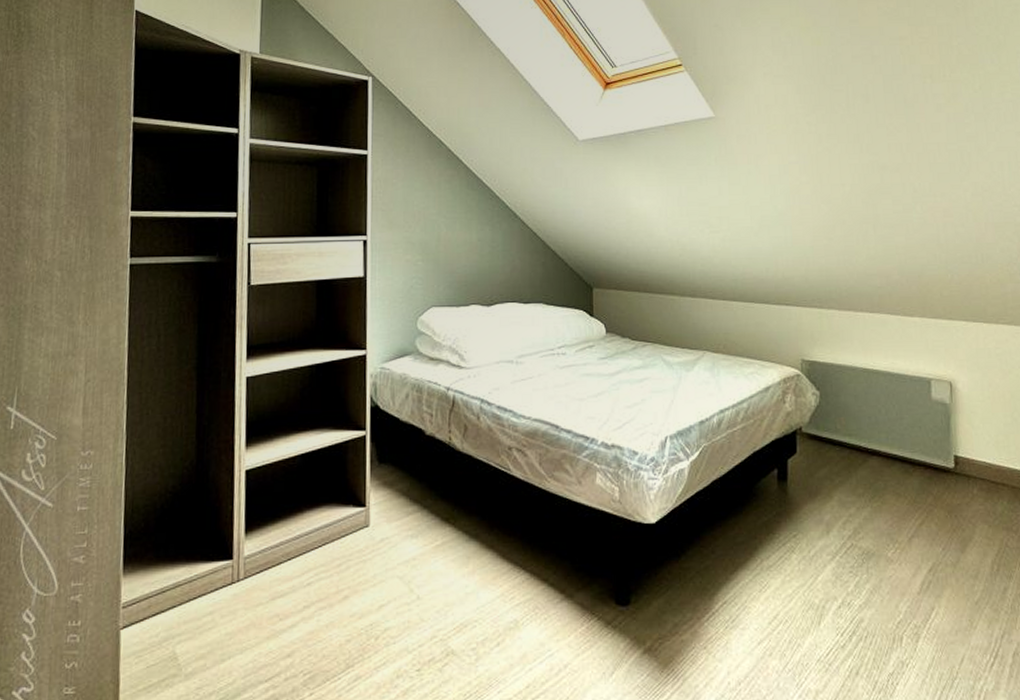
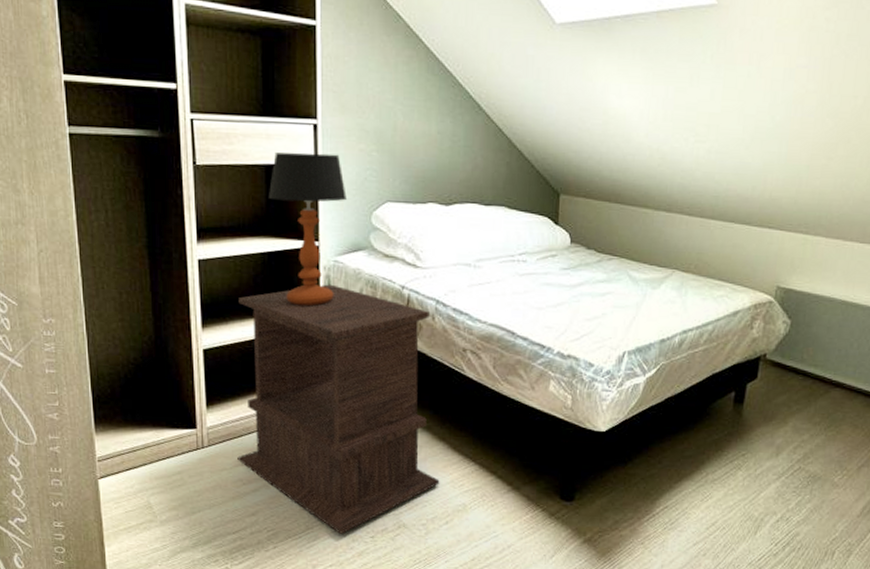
side table: none [275,391,489,670] -> present [237,284,440,534]
table lamp: none [318,266,393,416] -> present [268,152,347,307]

